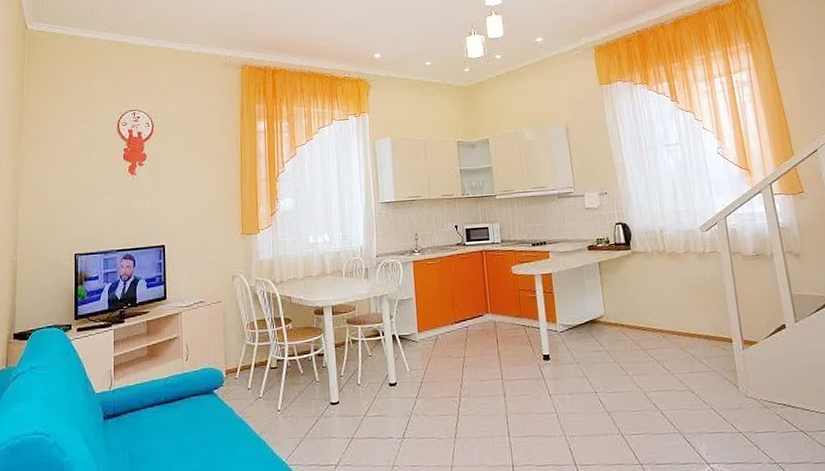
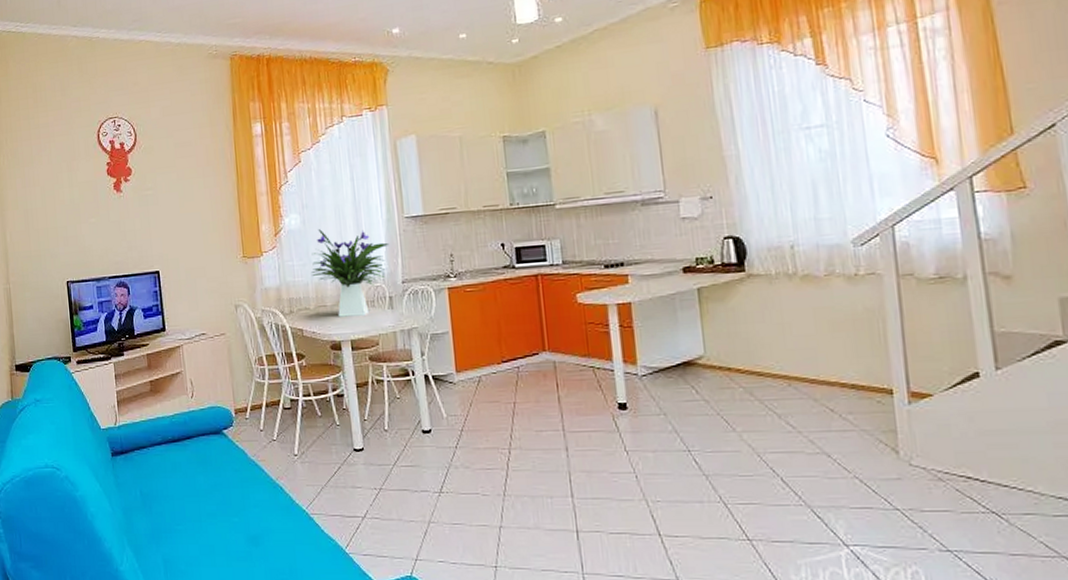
flower arrangement: none [300,211,367,286] -> present [310,229,390,317]

